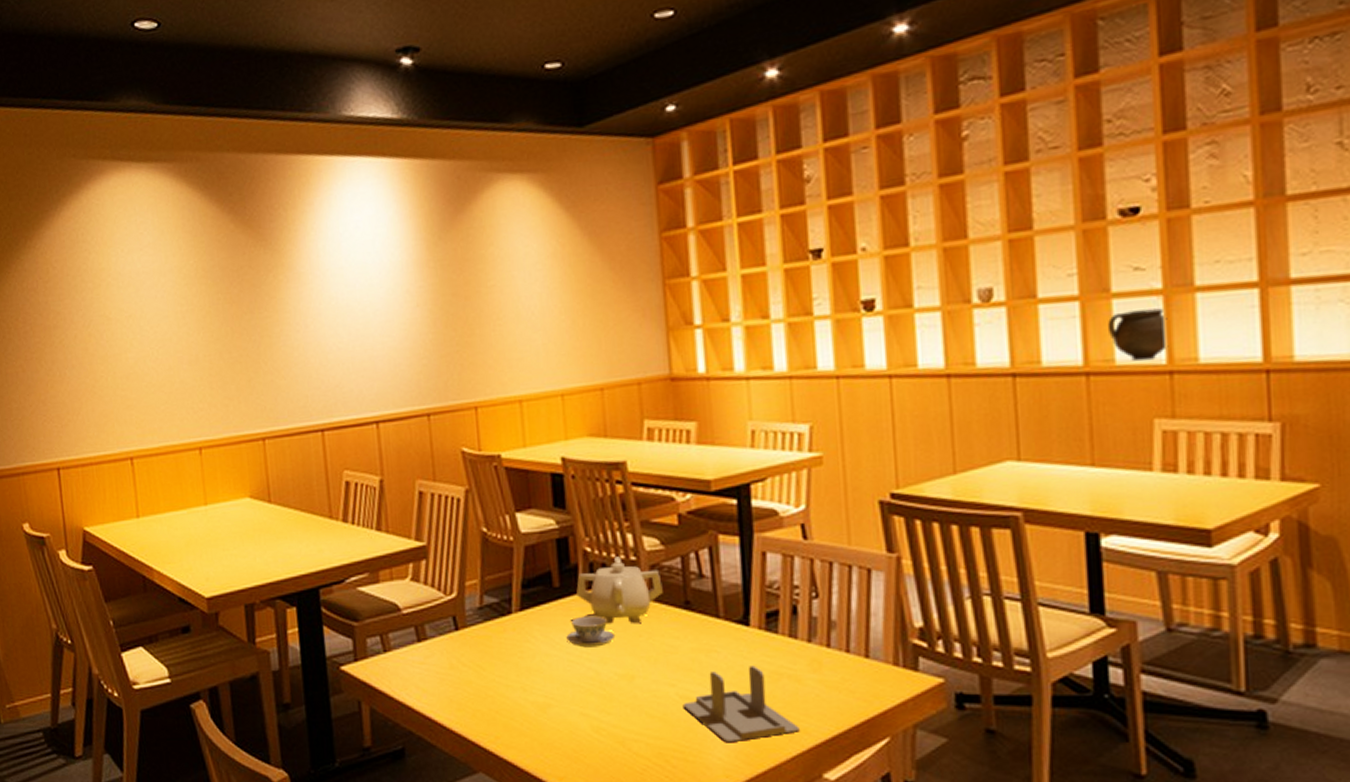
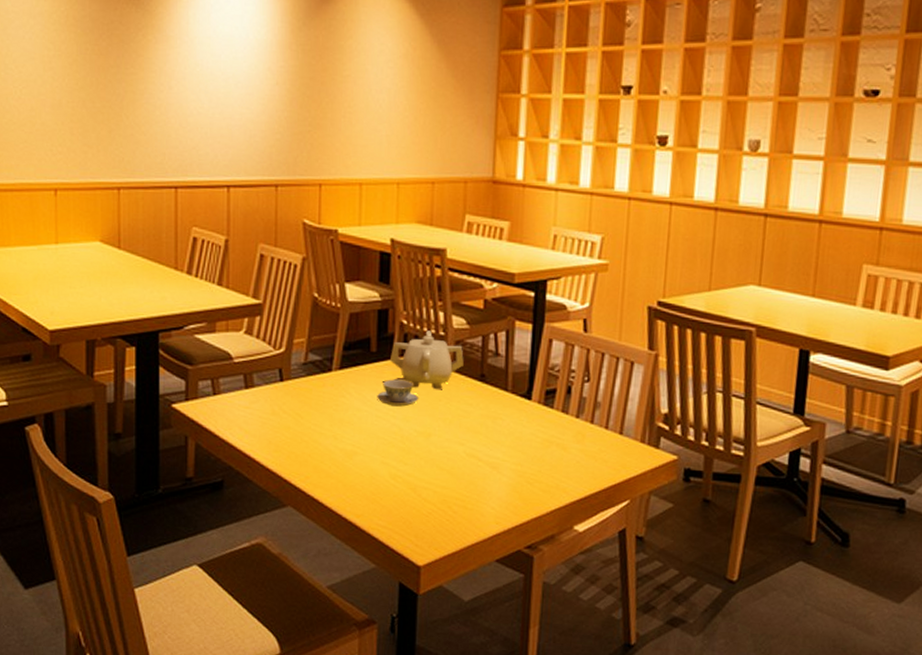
napkin holder: present [682,665,800,743] -> none [468,433,560,496]
pottery: present [1108,308,1169,362] -> none [841,174,886,217]

